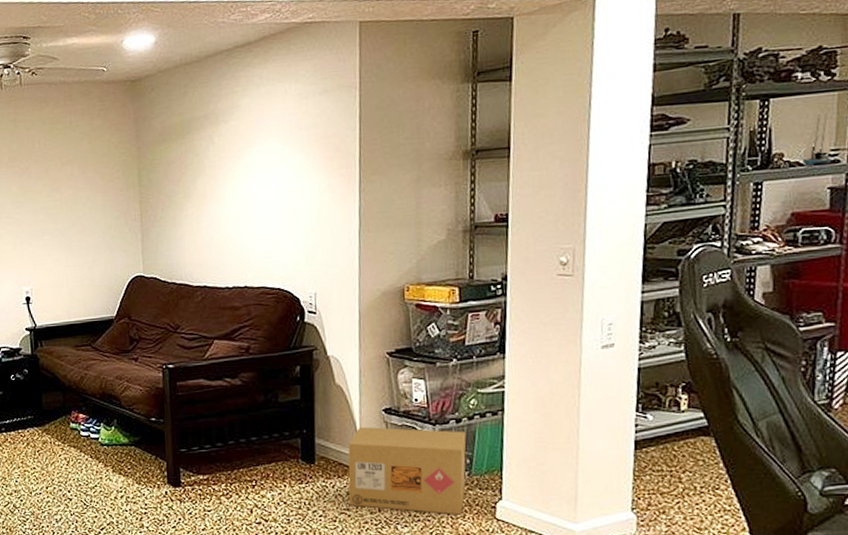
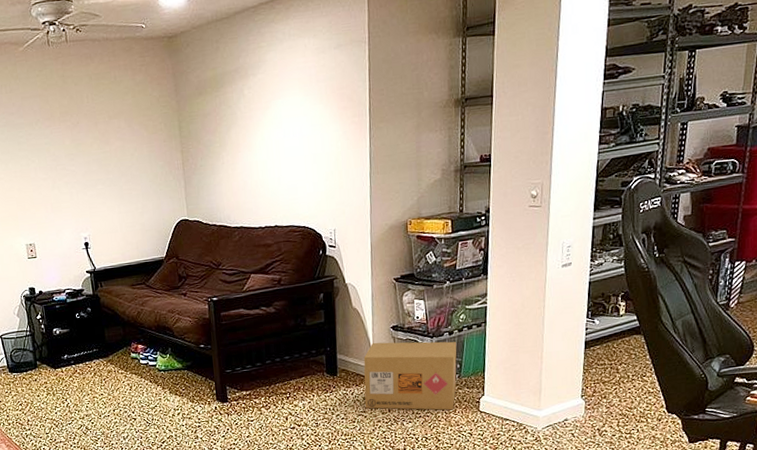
model ship: present [800,112,832,167] -> none [717,61,740,108]

